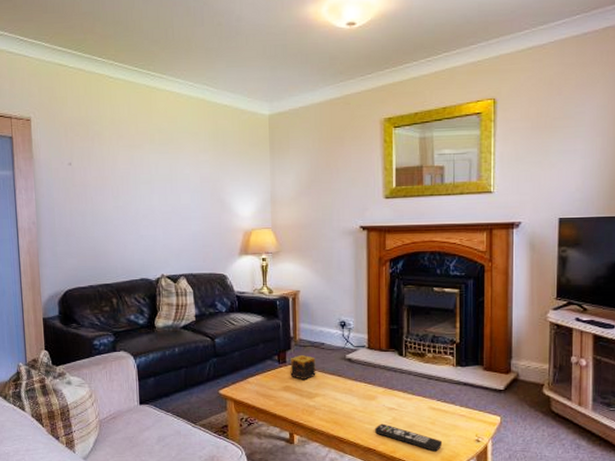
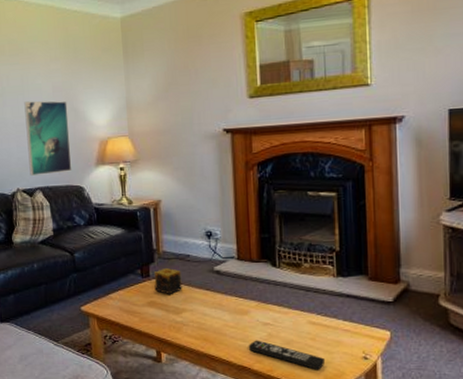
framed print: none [172,190,216,262] -> present [24,101,72,176]

